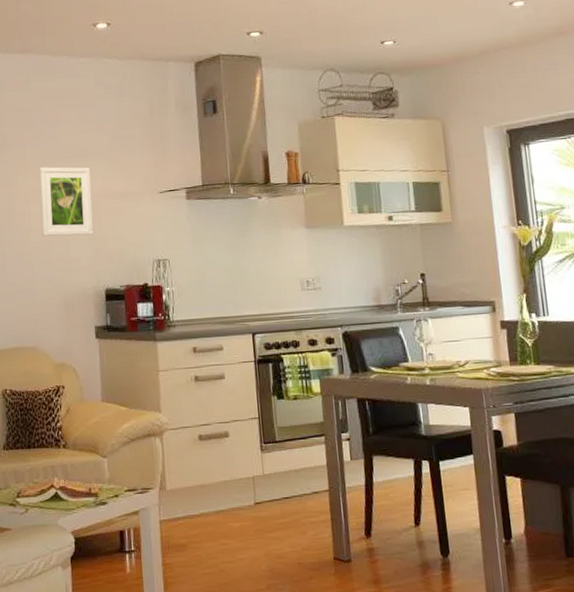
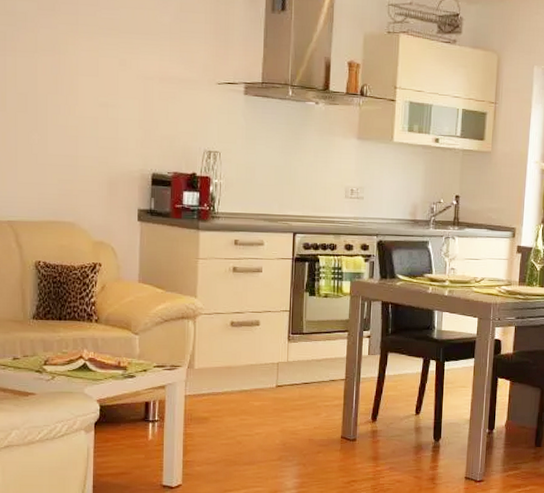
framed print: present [39,166,94,236] -> none [90,38,147,117]

